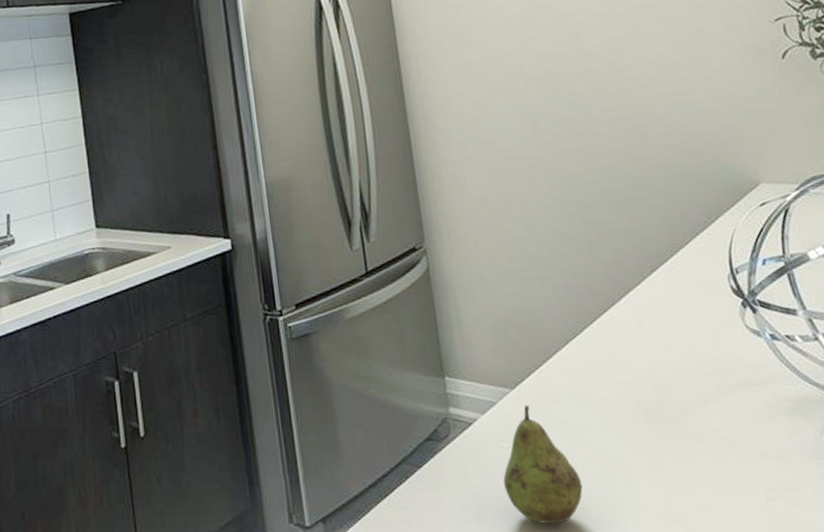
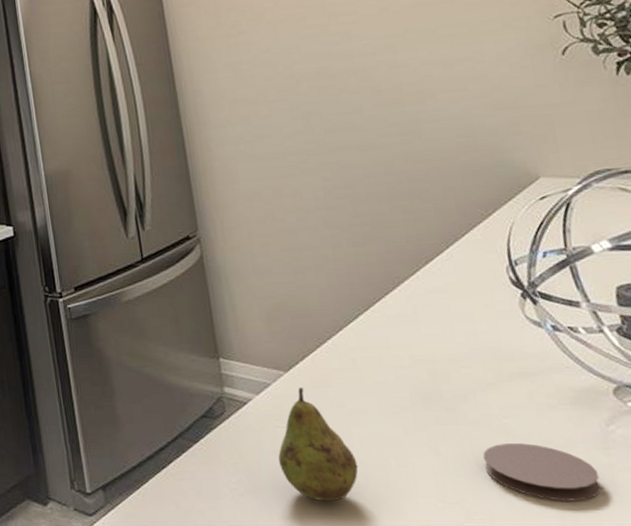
coaster: none [704,455,815,514] -> present [483,442,602,501]

